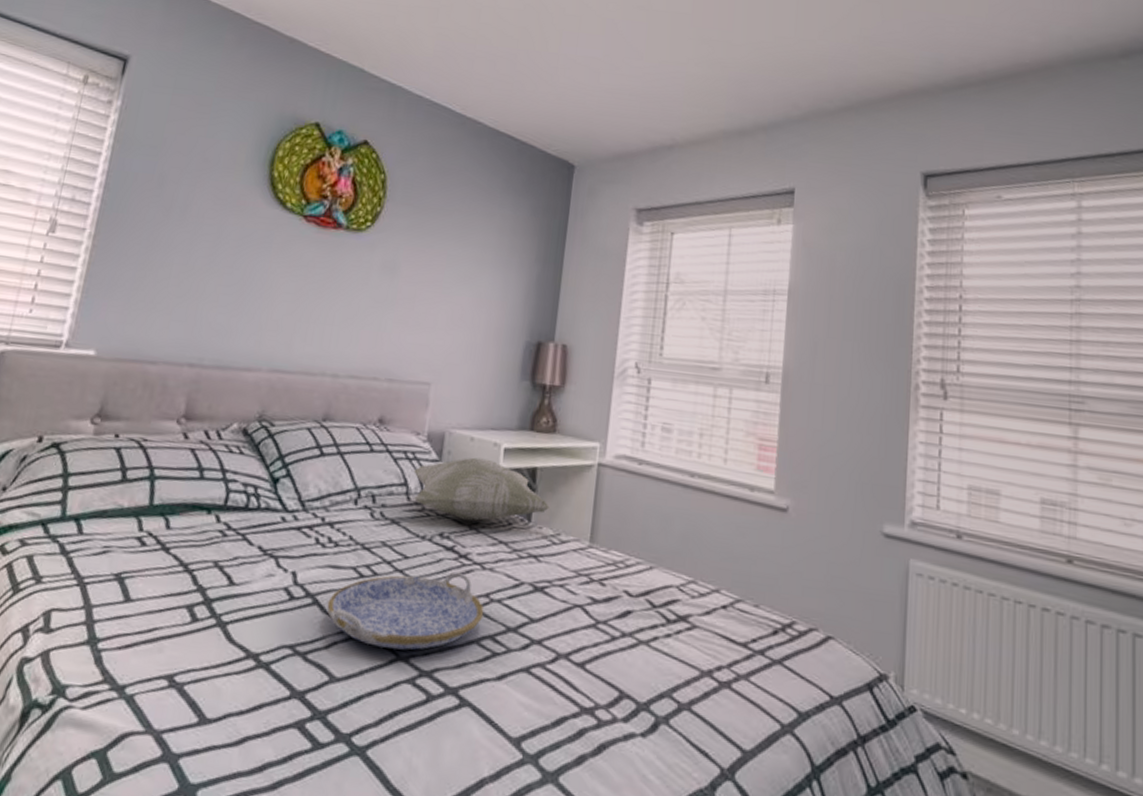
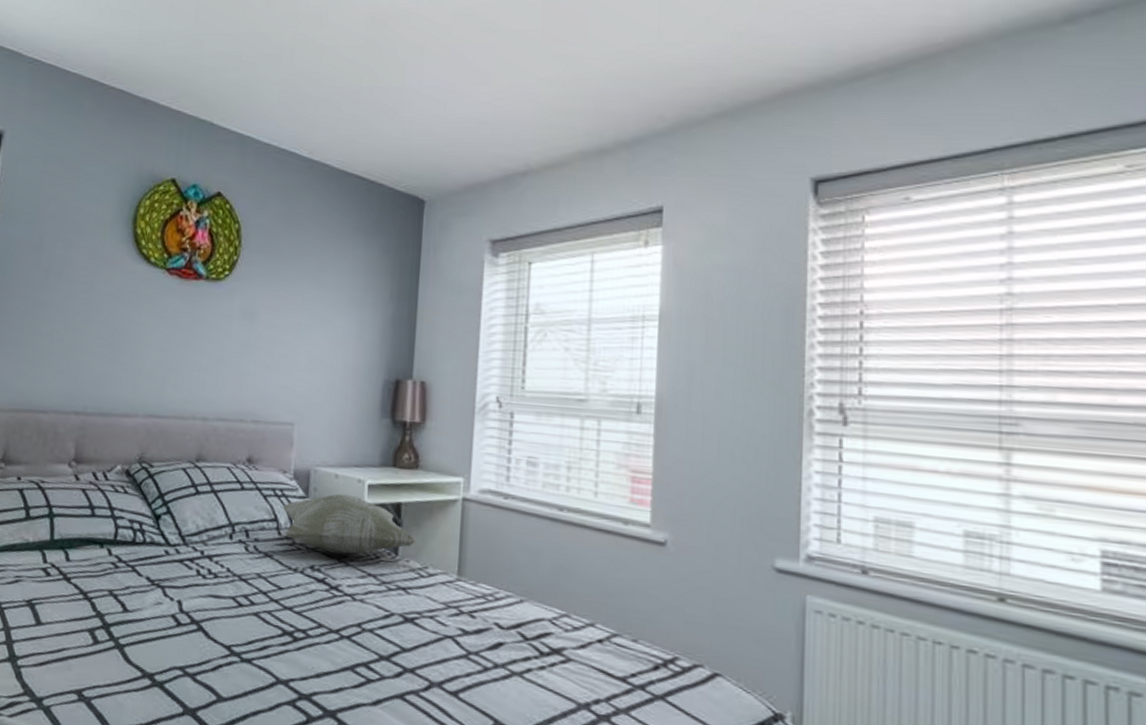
serving tray: present [327,572,484,650] -> none [211,602,357,675]

